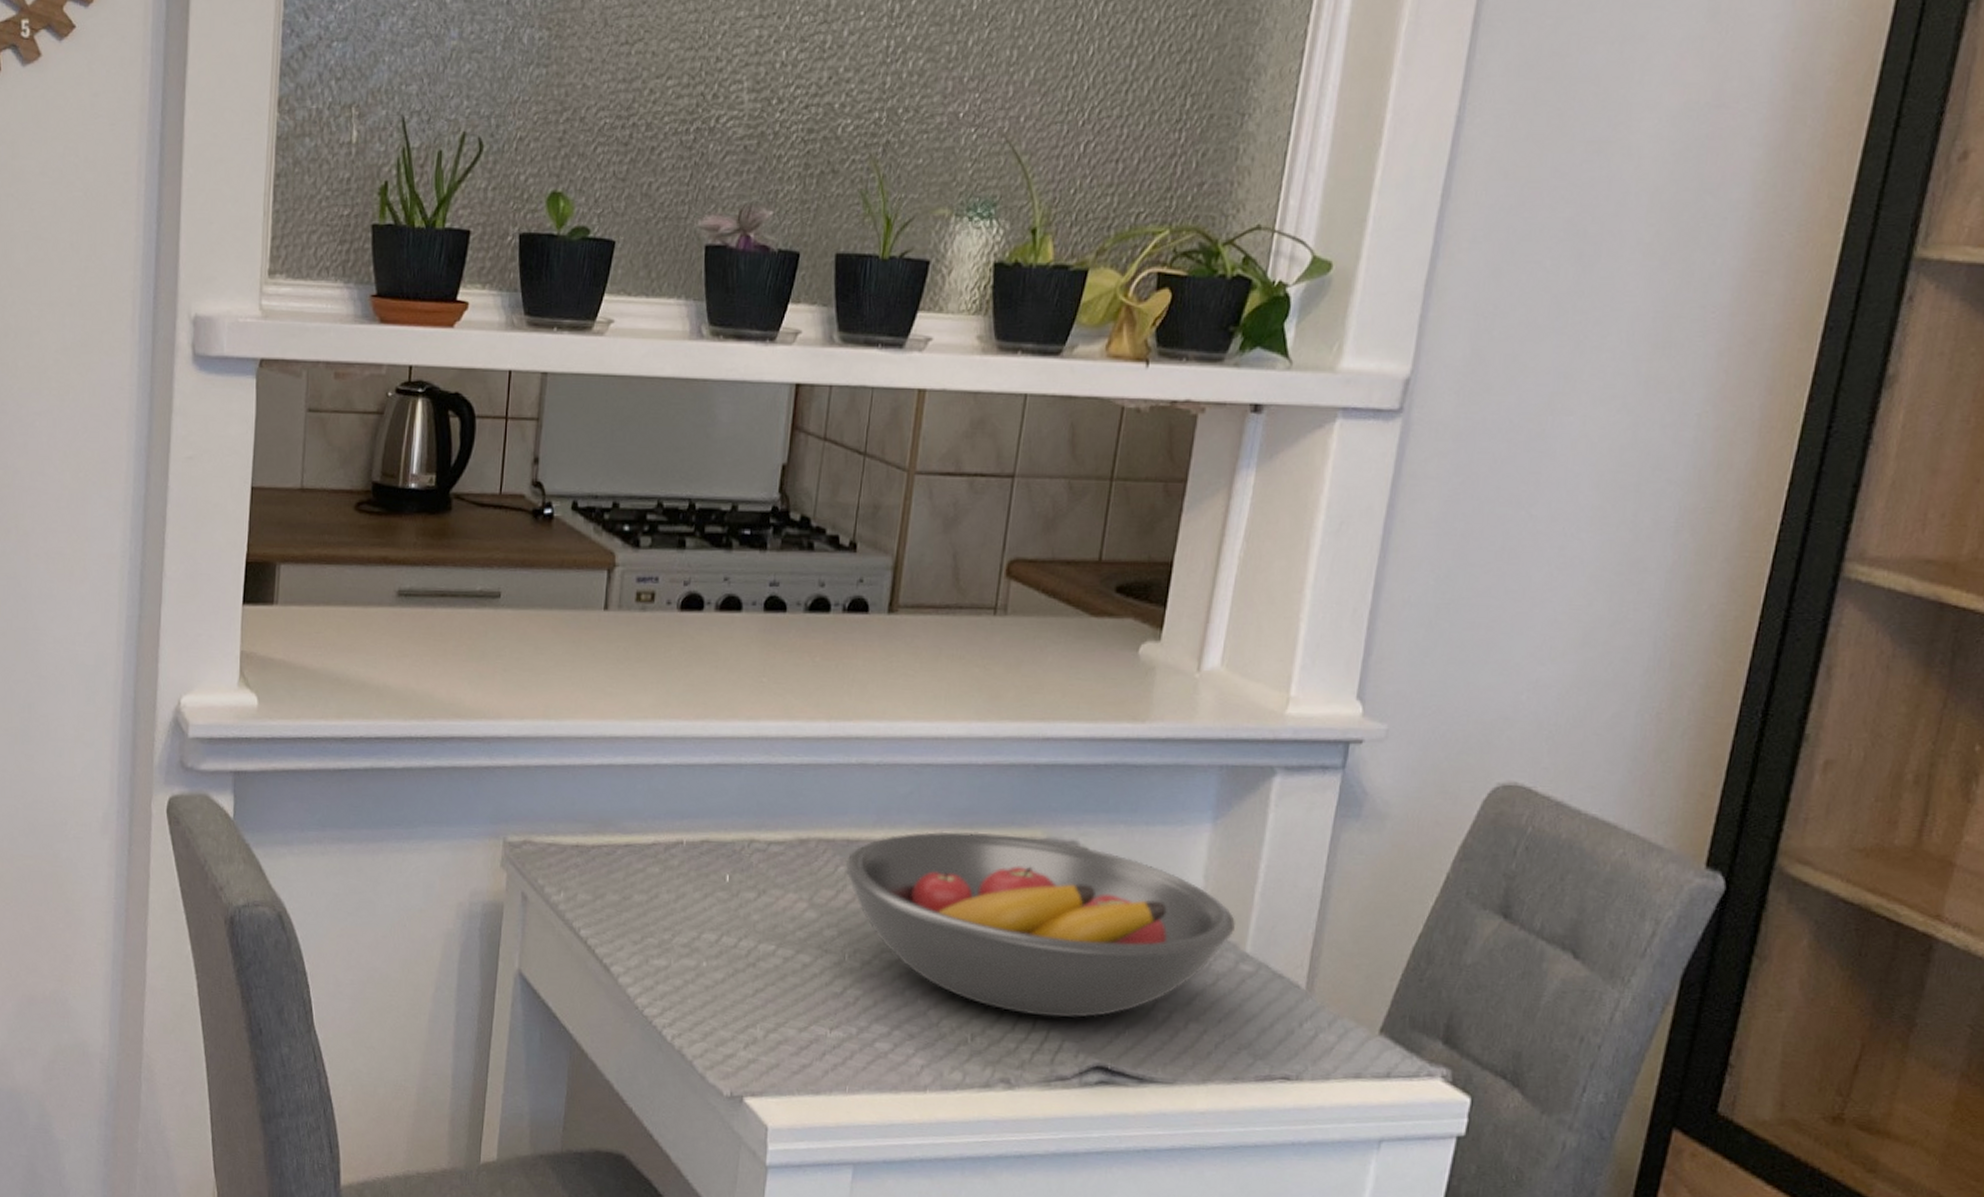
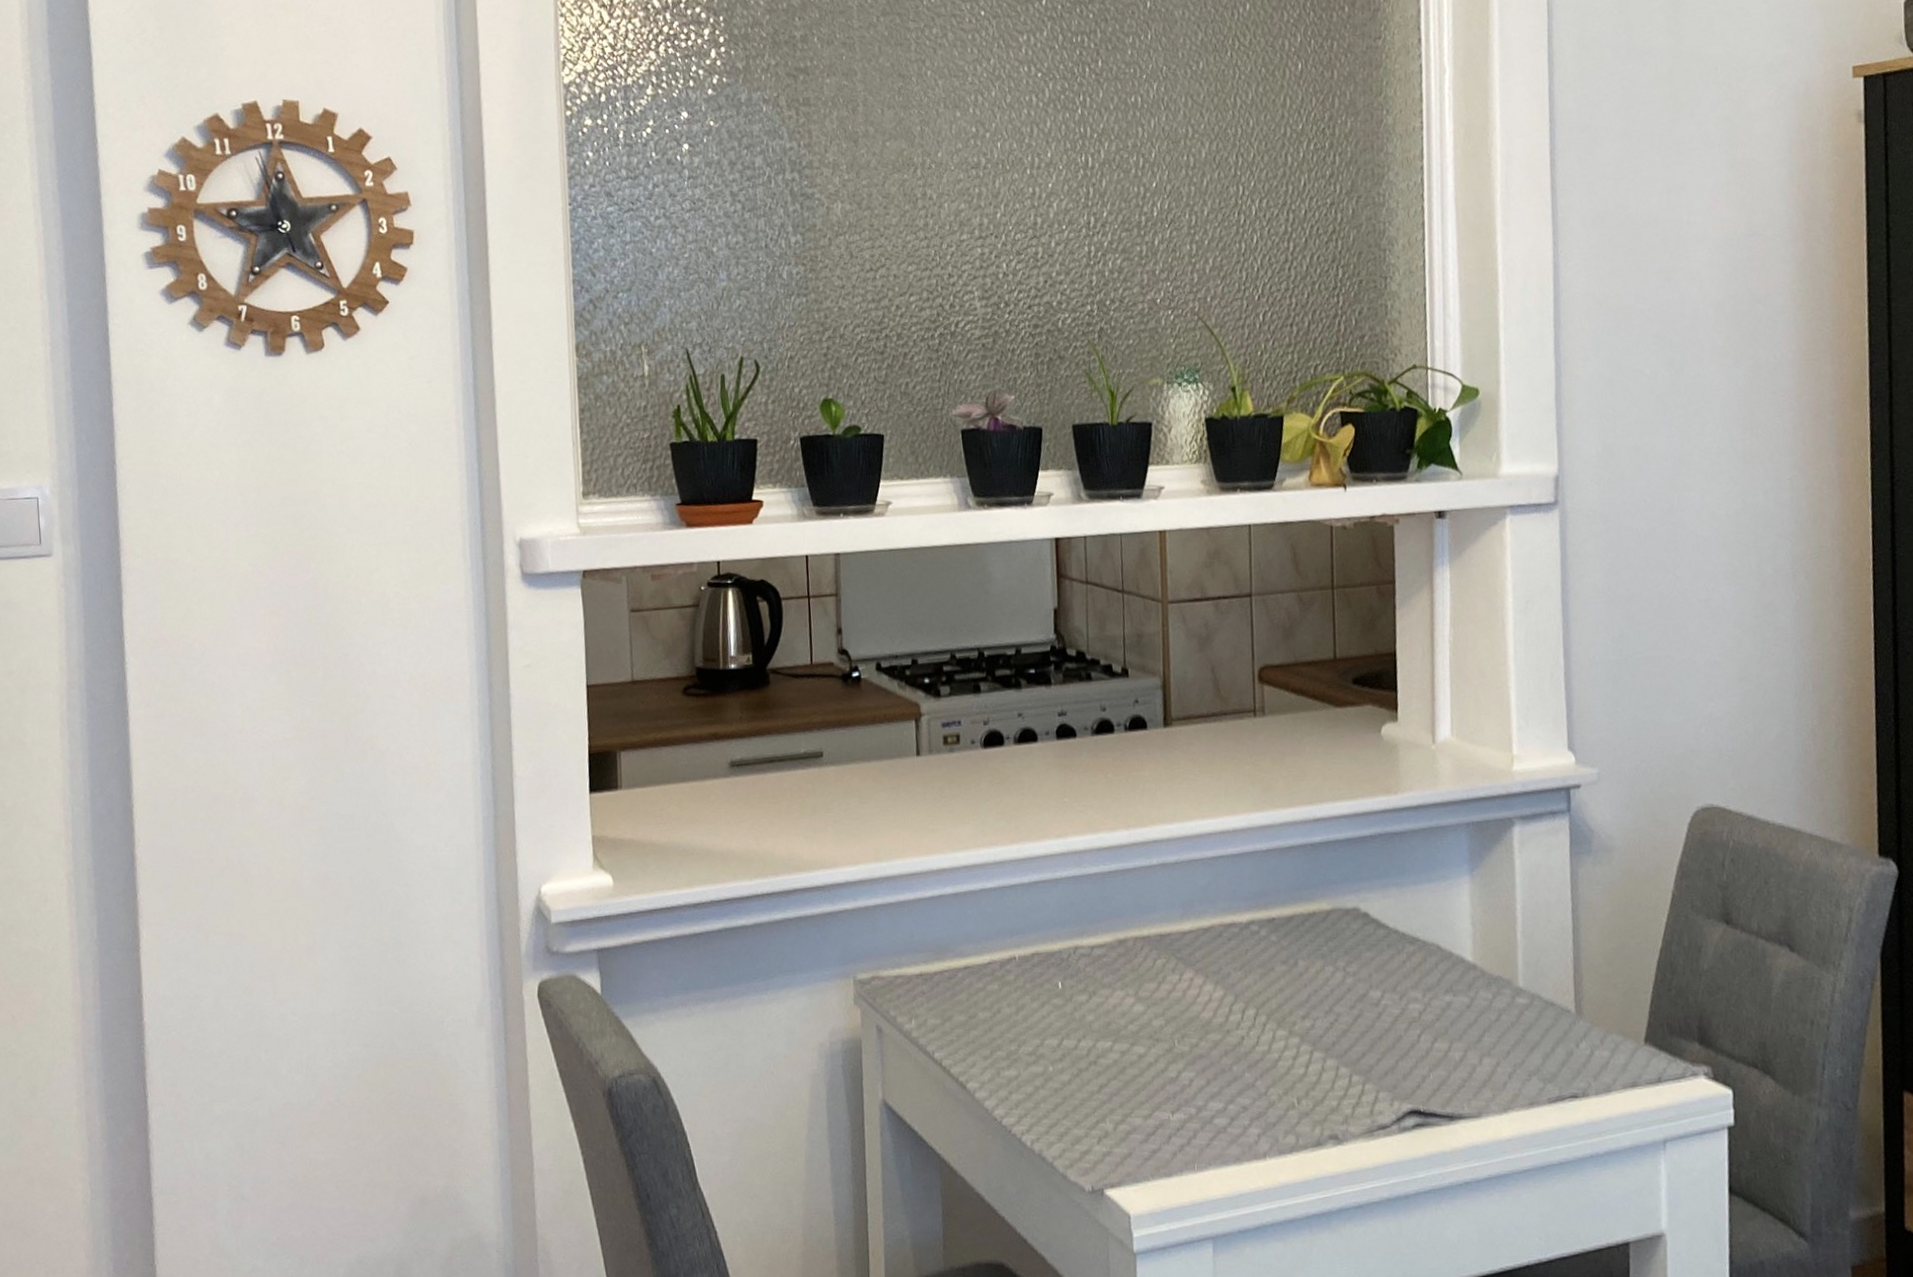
fruit bowl: present [845,831,1235,1018] -> none [1161,909,1506,1072]

